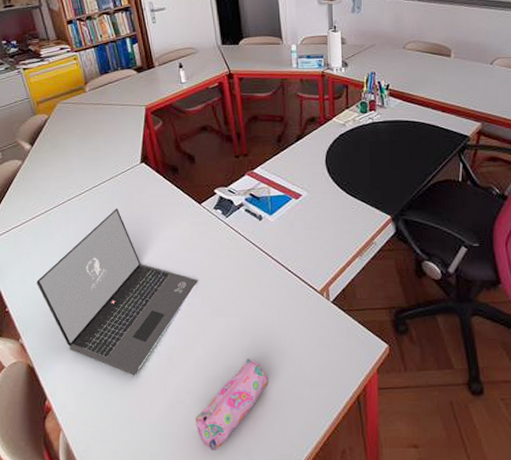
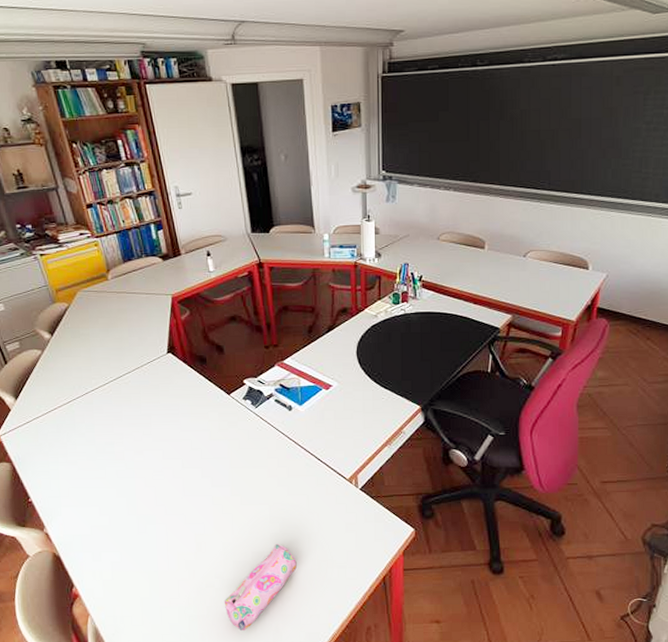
laptop: present [37,208,198,376] -> none [60,399,227,562]

